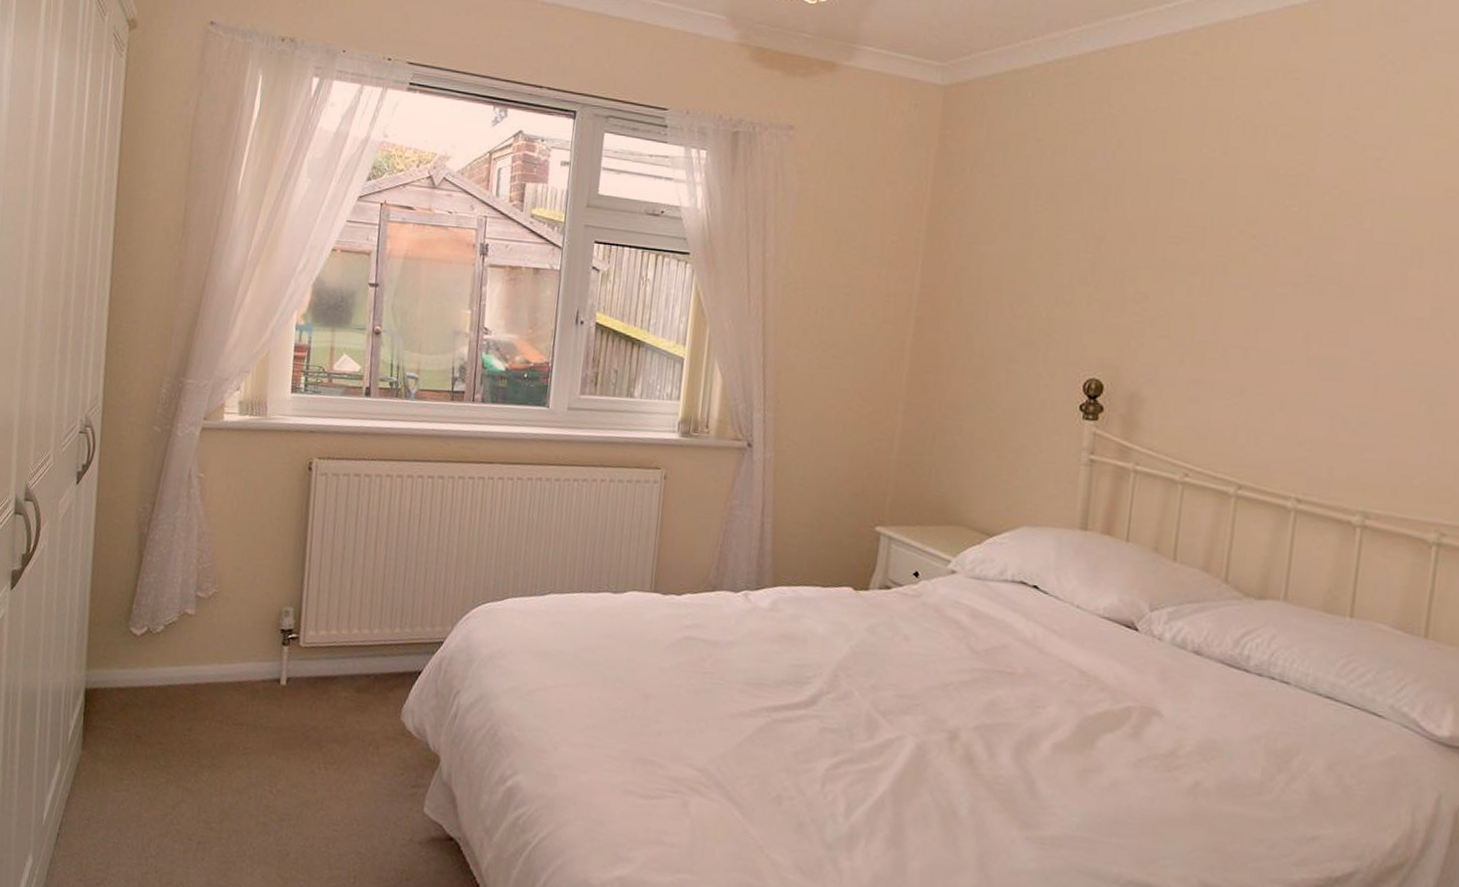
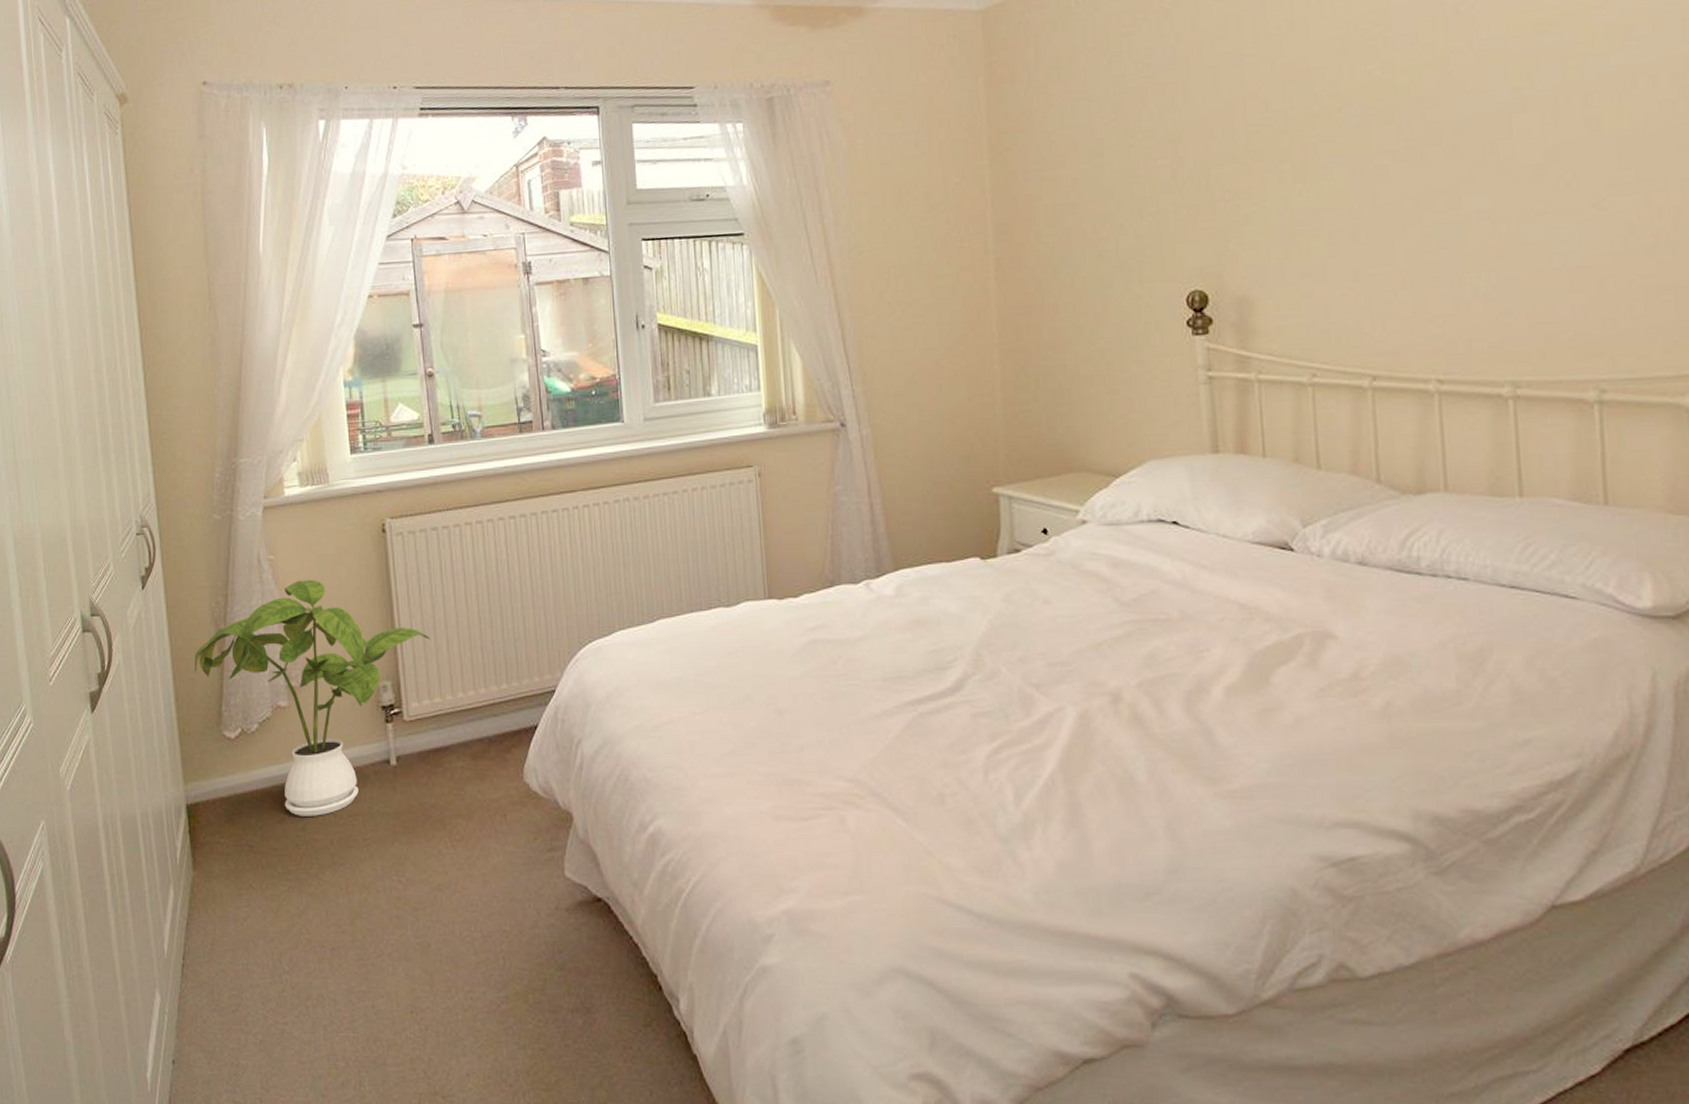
house plant: none [113,500,337,720] -> present [194,579,431,816]

